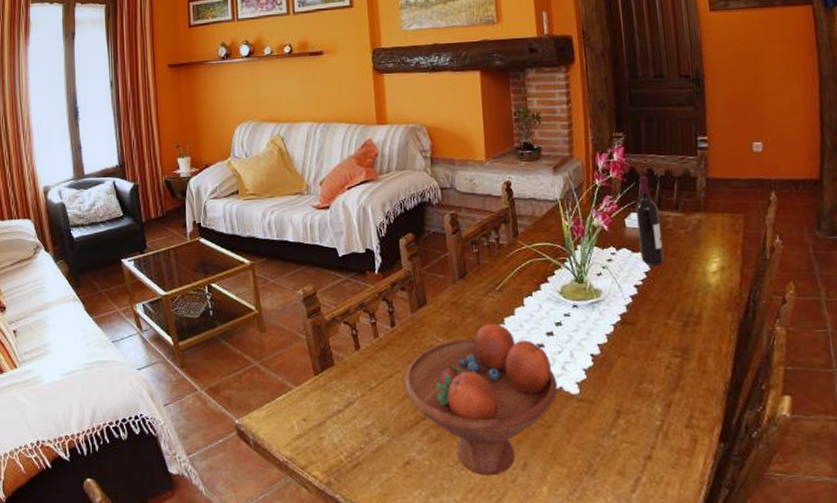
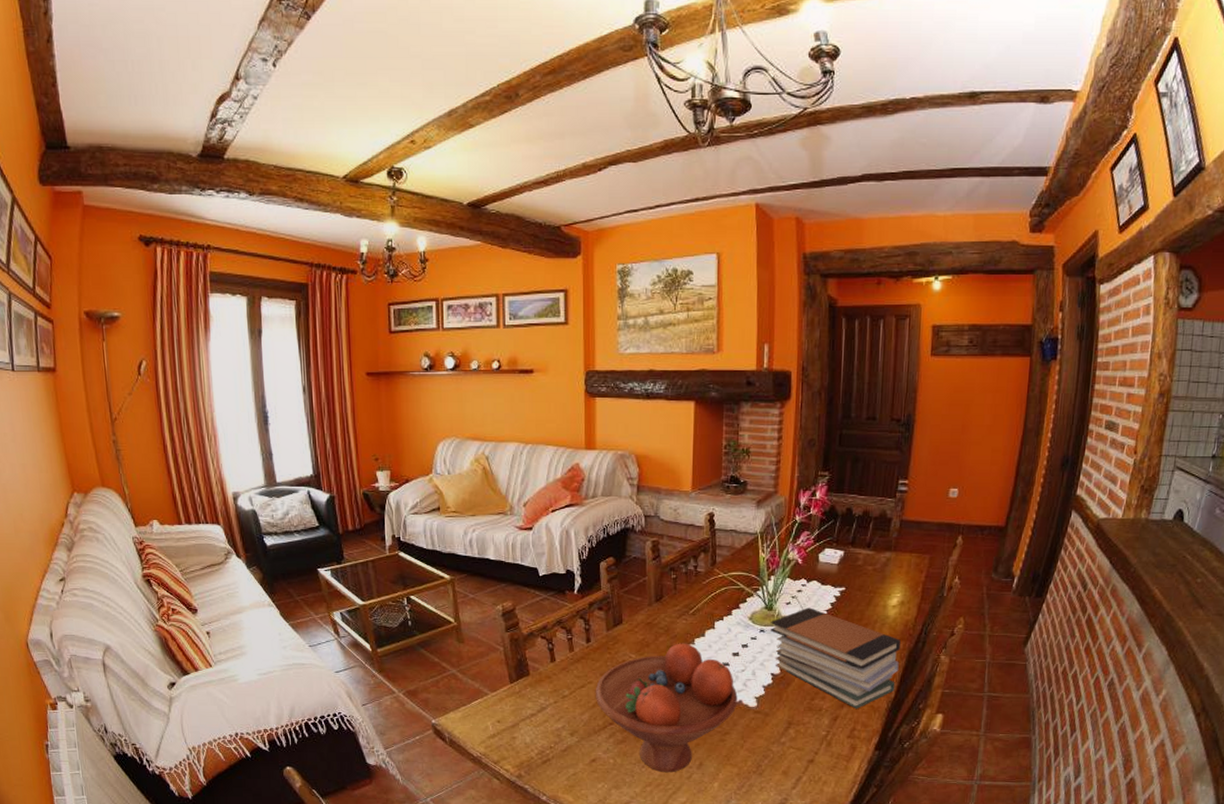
book stack: none [583,278,731,393] -> present [771,607,901,709]
wine bottle: present [636,175,664,266] -> none [829,514,852,598]

